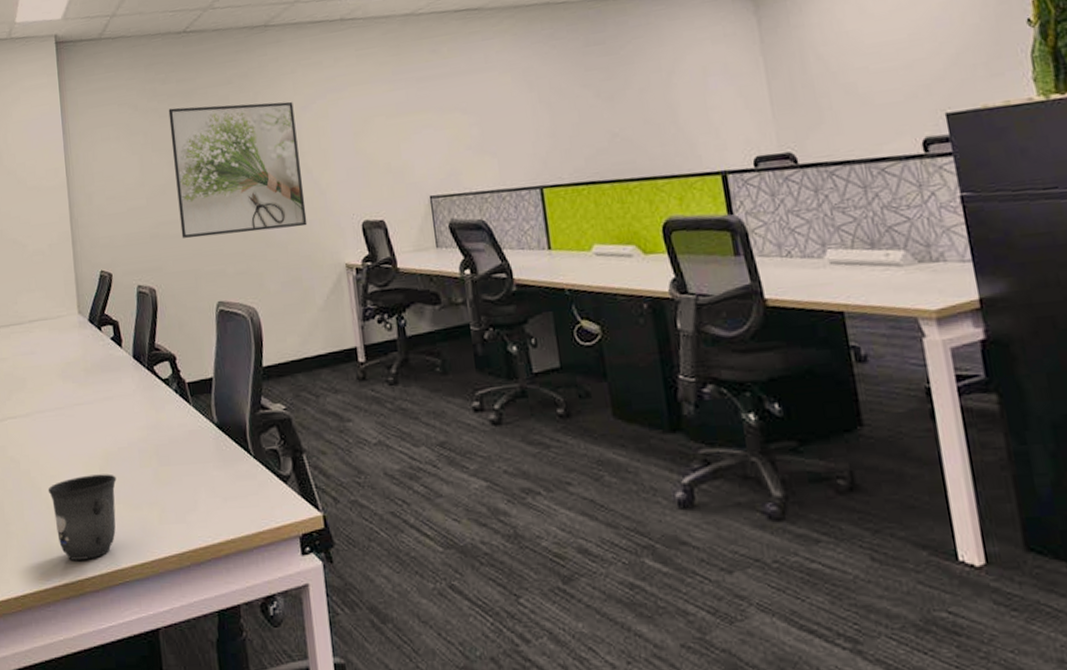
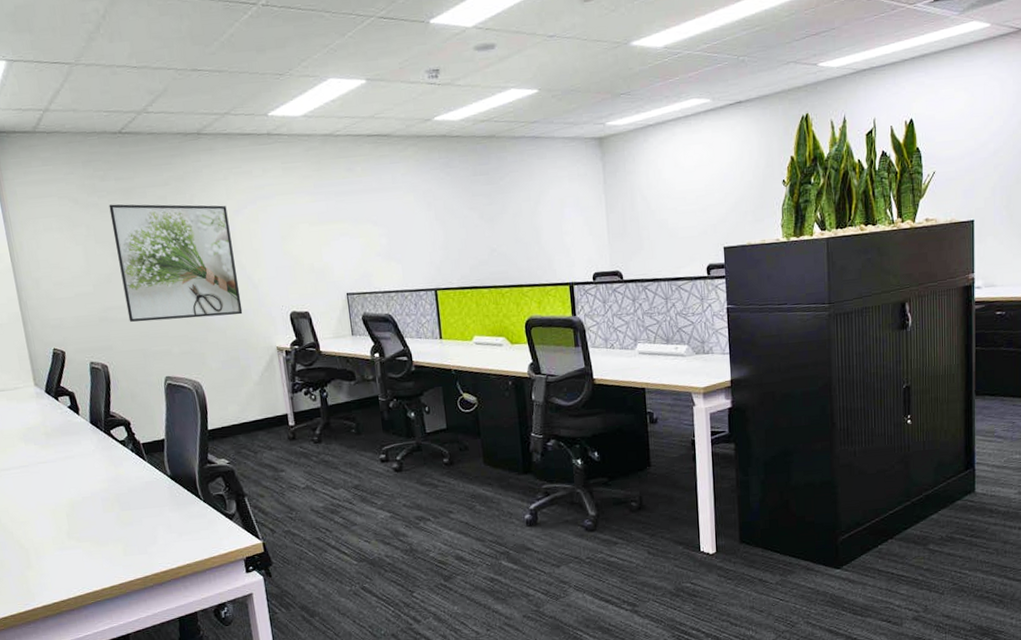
mug: present [48,474,117,560] -> none [19,518,86,588]

